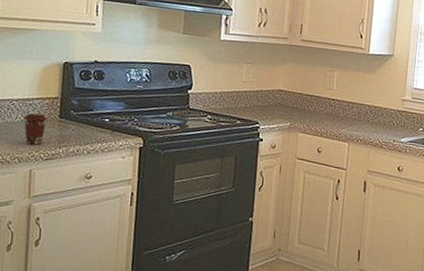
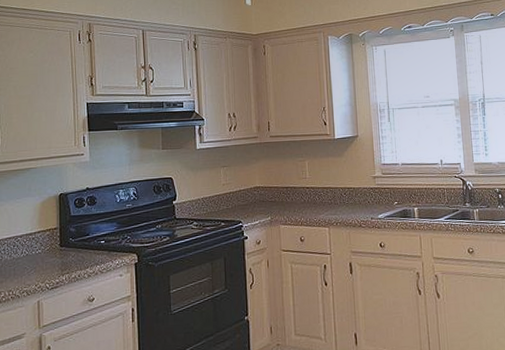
coffee cup: present [23,113,47,145] -> none [28,246,49,277]

